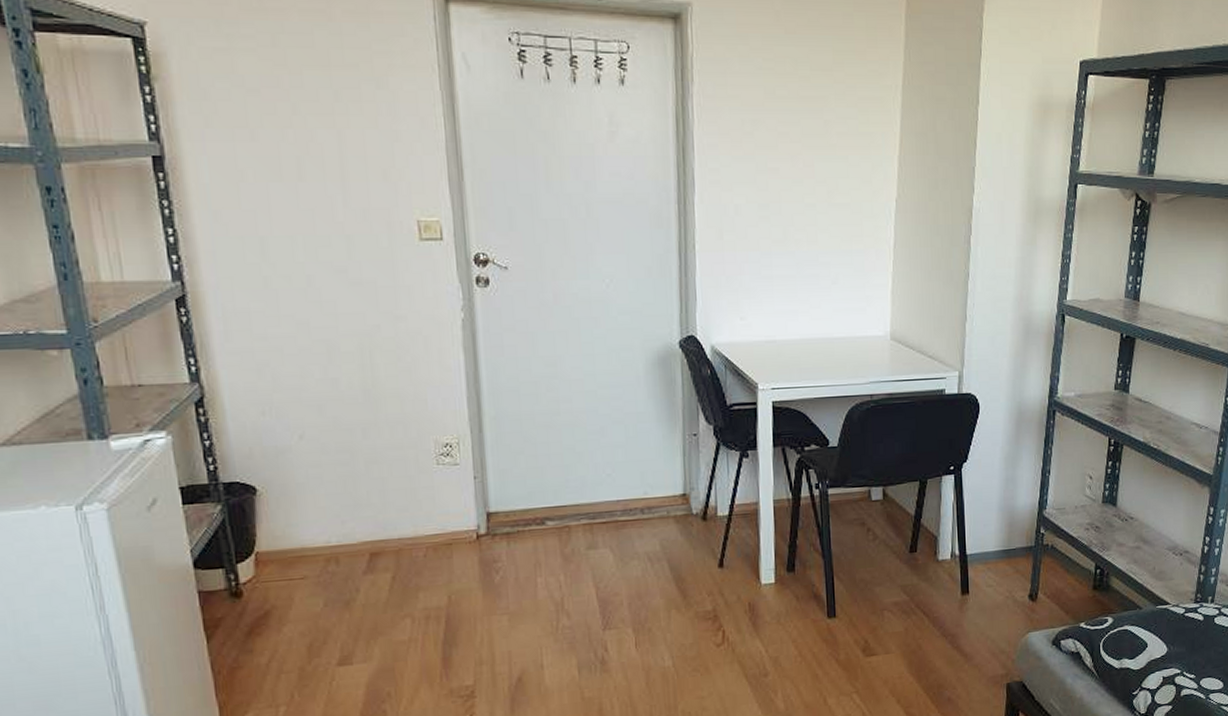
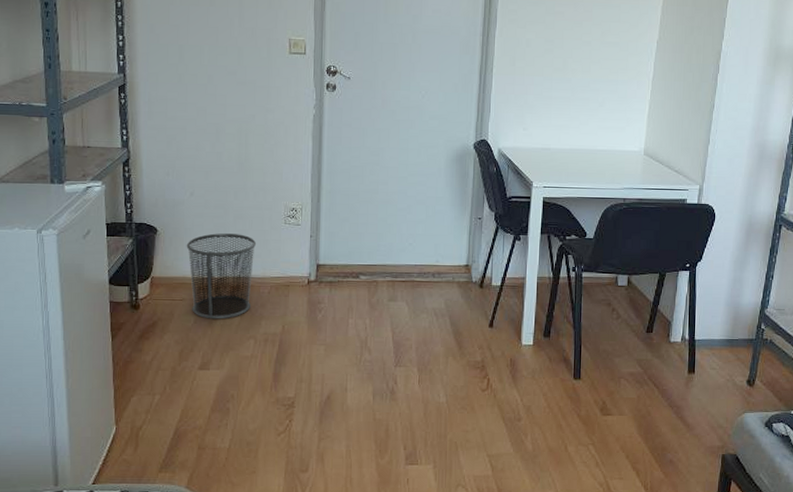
waste bin: none [301,483,401,599] -> present [186,233,257,319]

